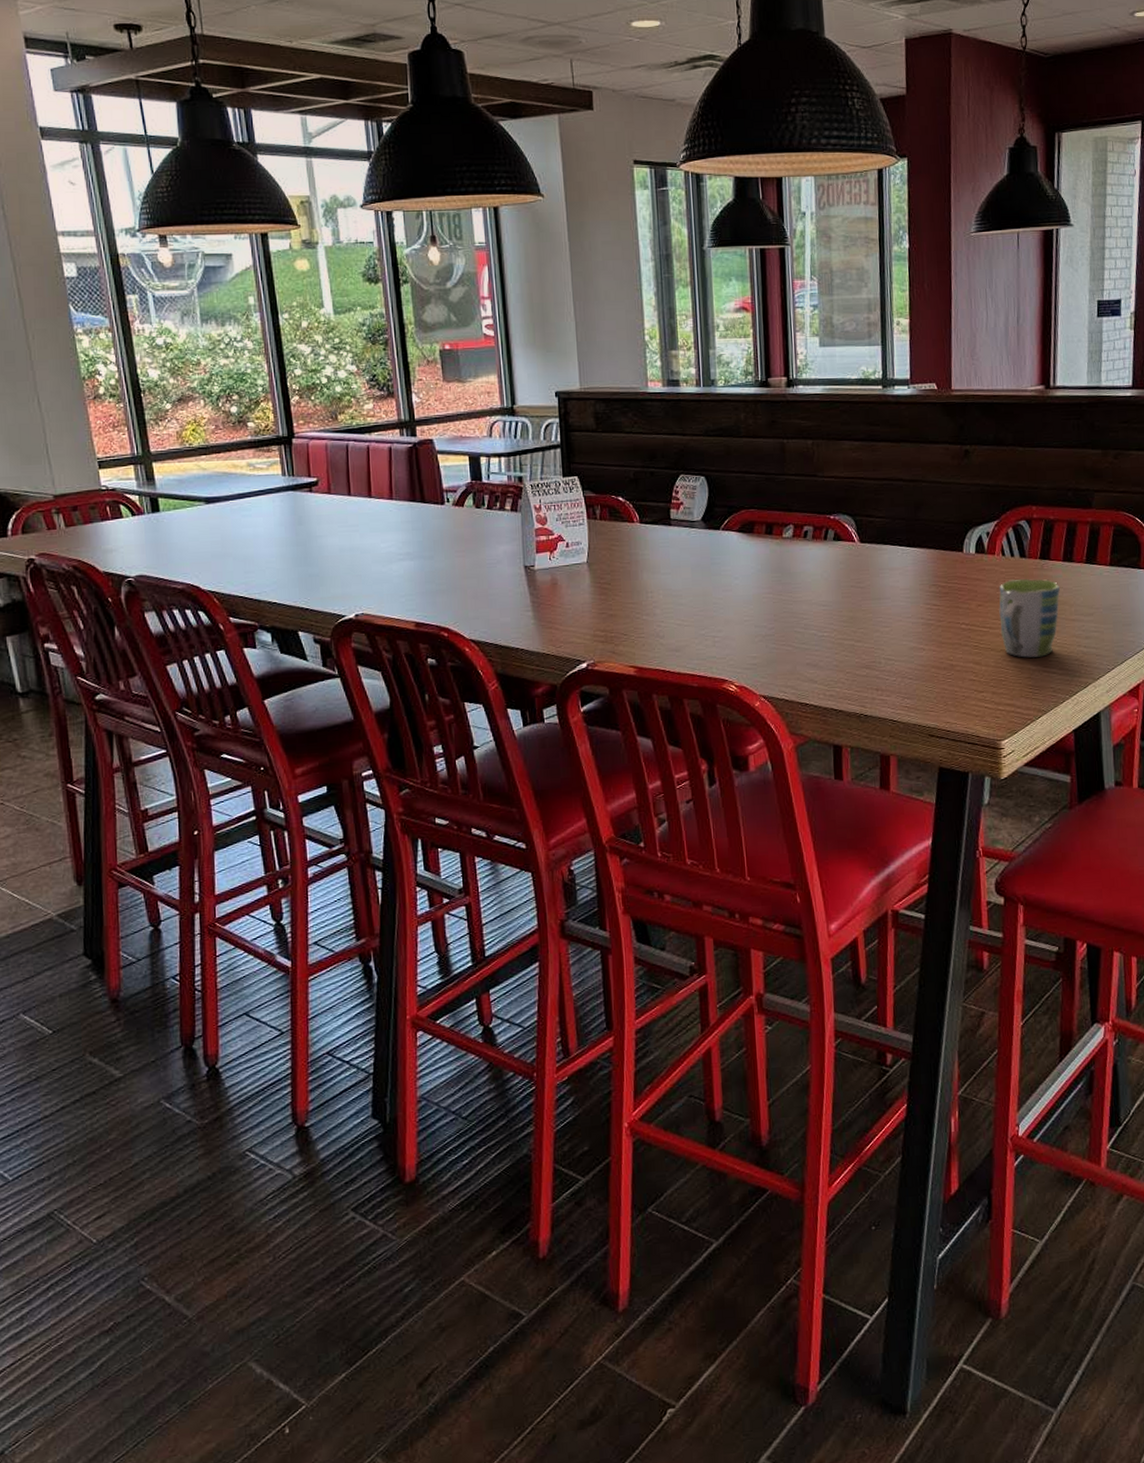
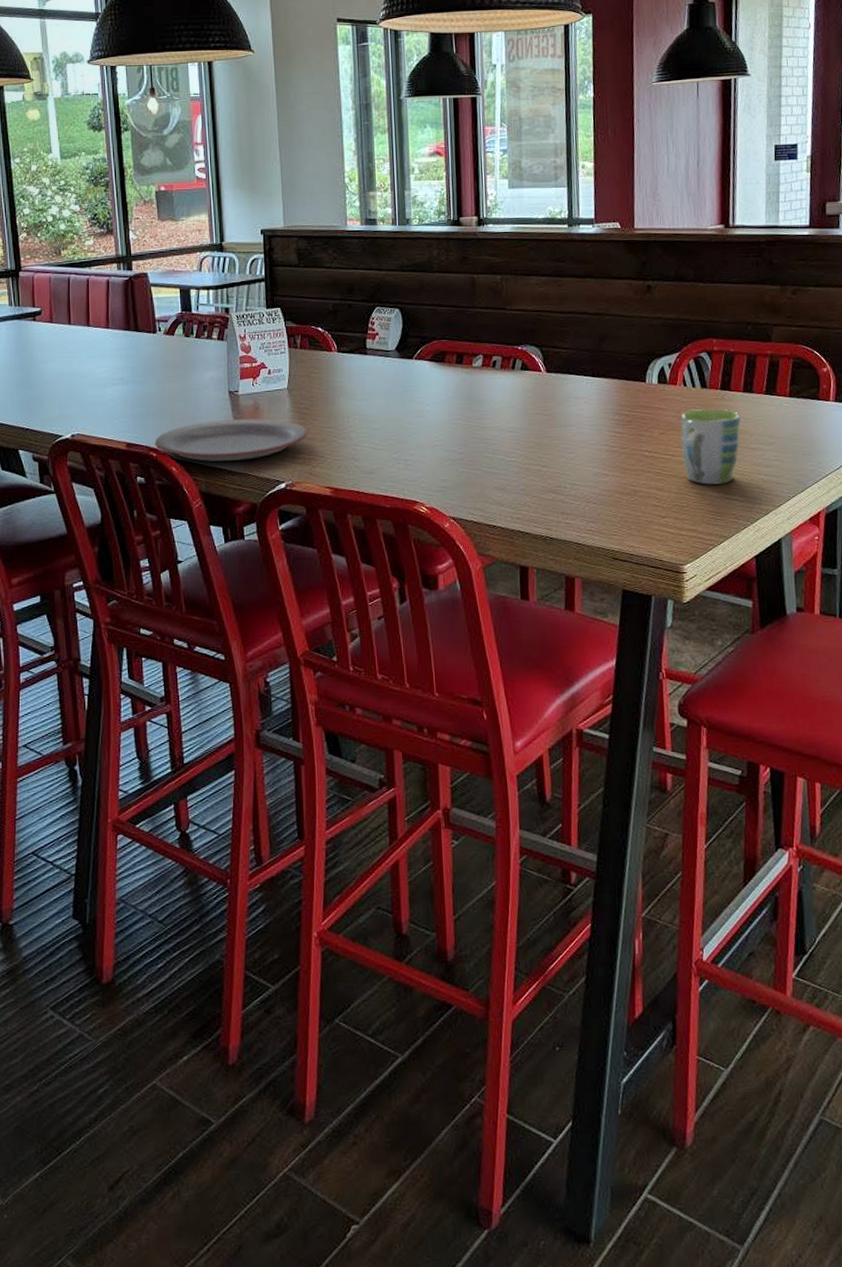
plate: none [445,594,610,641] -> present [154,418,308,462]

